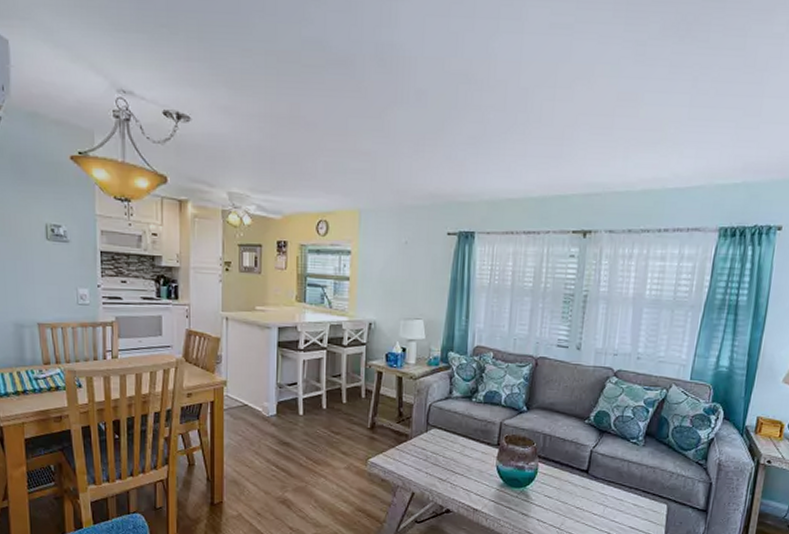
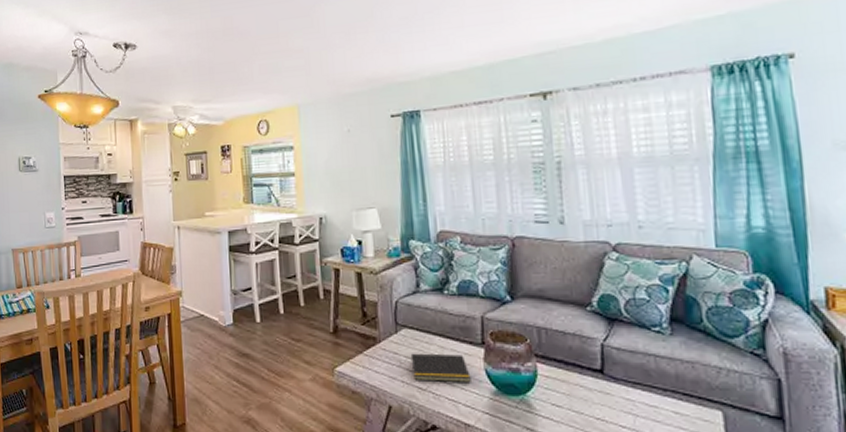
notepad: none [436,450,484,475] -> present [410,353,471,382]

